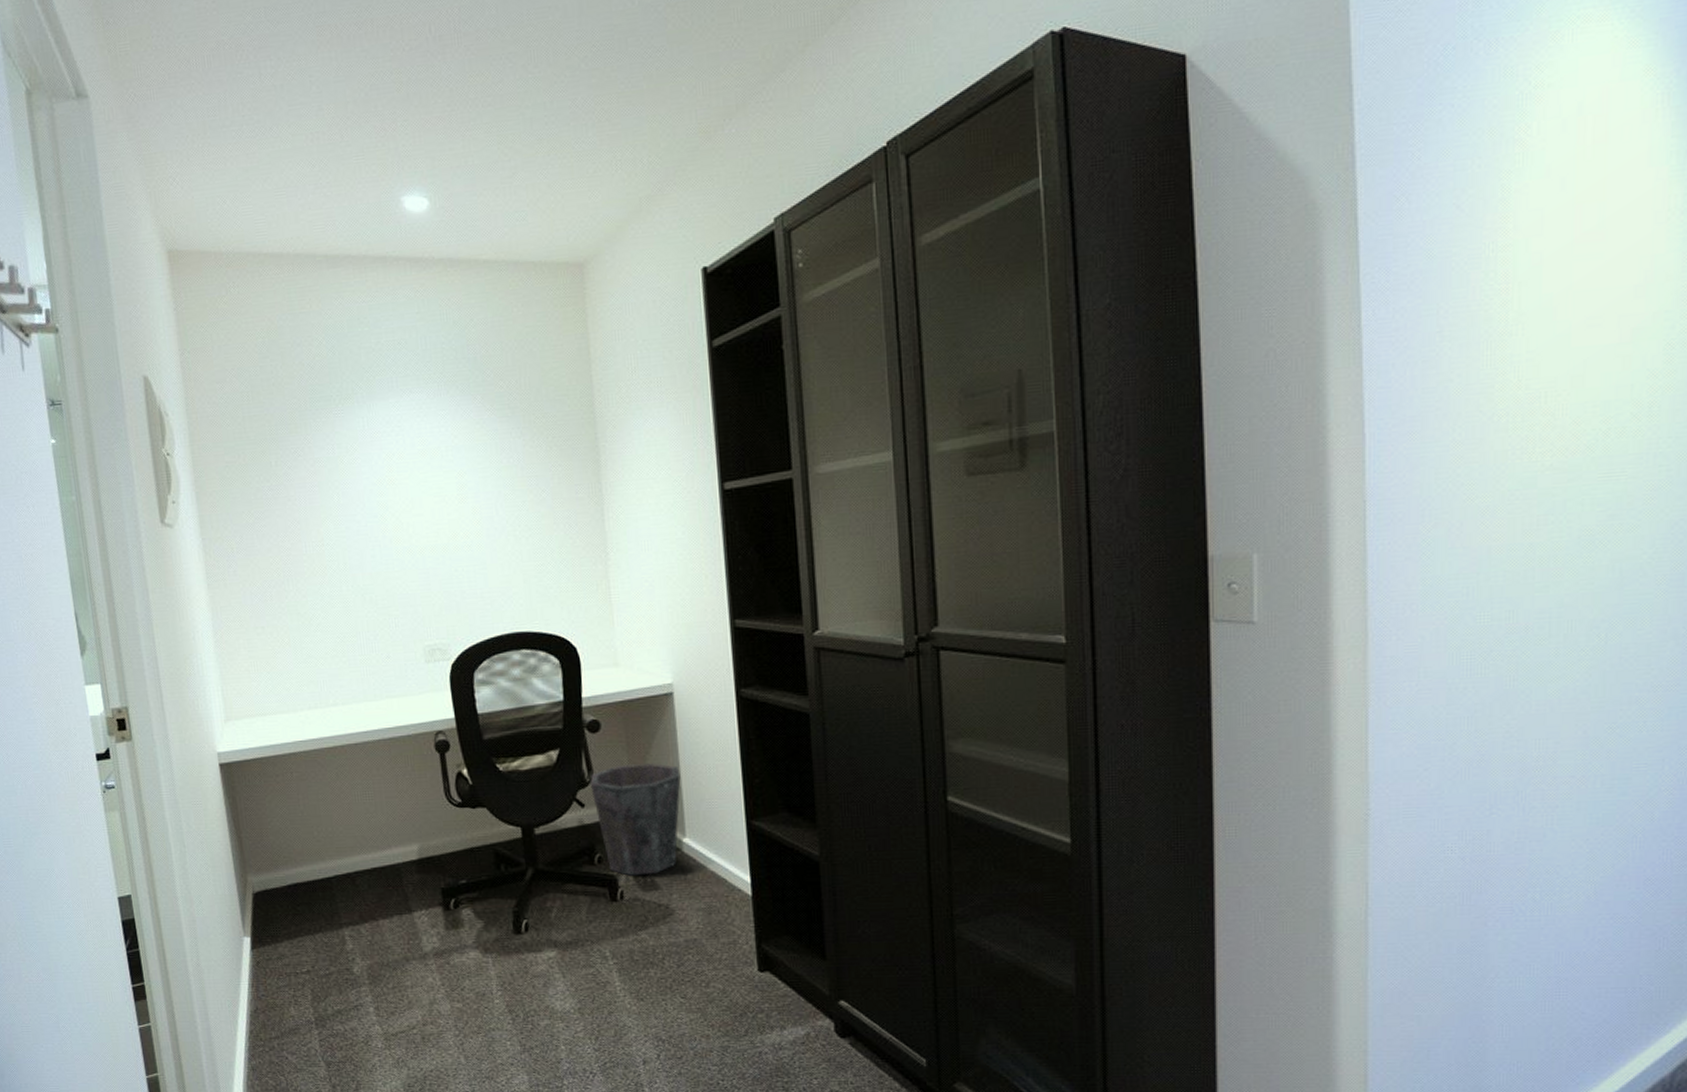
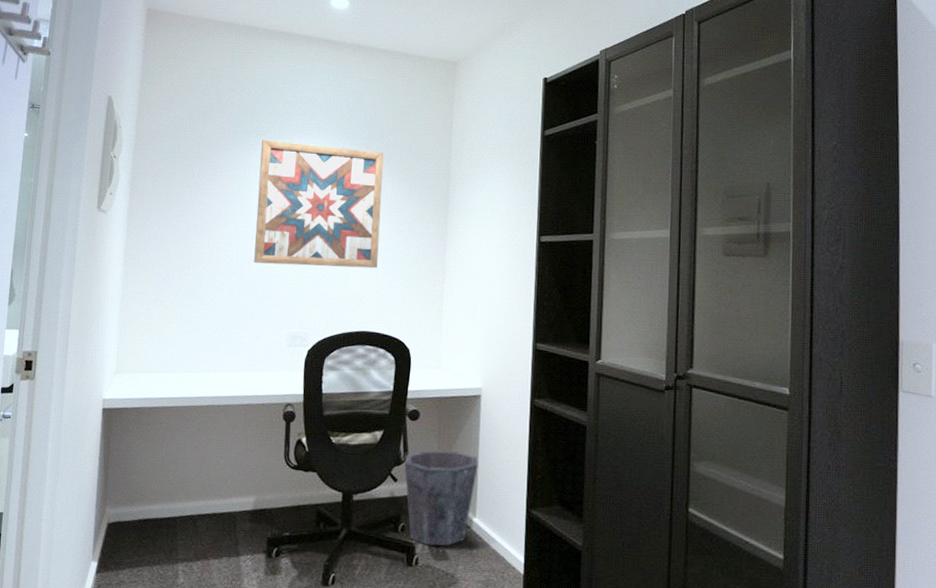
wall art: none [348,400,521,565] -> present [254,139,384,269]

